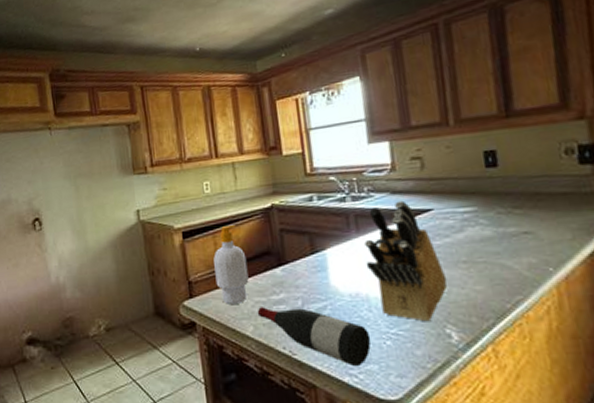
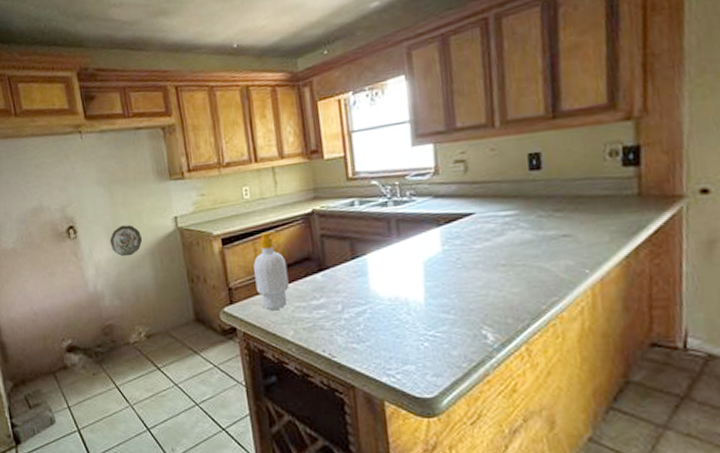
decorative plate: none [73,217,106,249] -> present [109,224,143,257]
wine bottle: present [257,307,371,367] -> none [297,312,409,368]
knife block: present [364,200,447,322] -> none [405,204,486,324]

